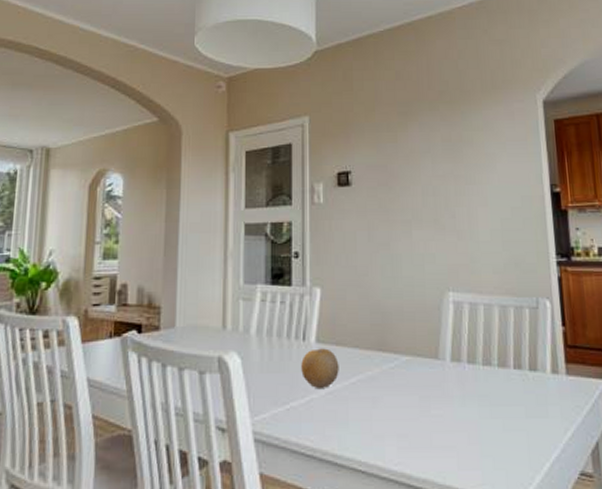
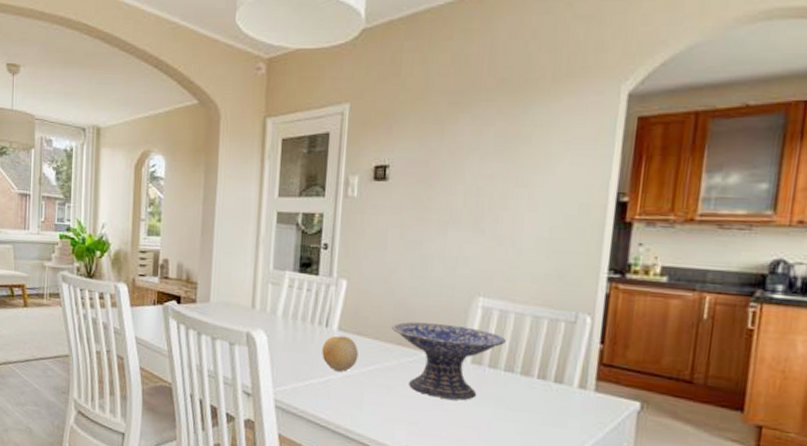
decorative bowl: none [370,323,479,403] -> present [392,322,506,400]

